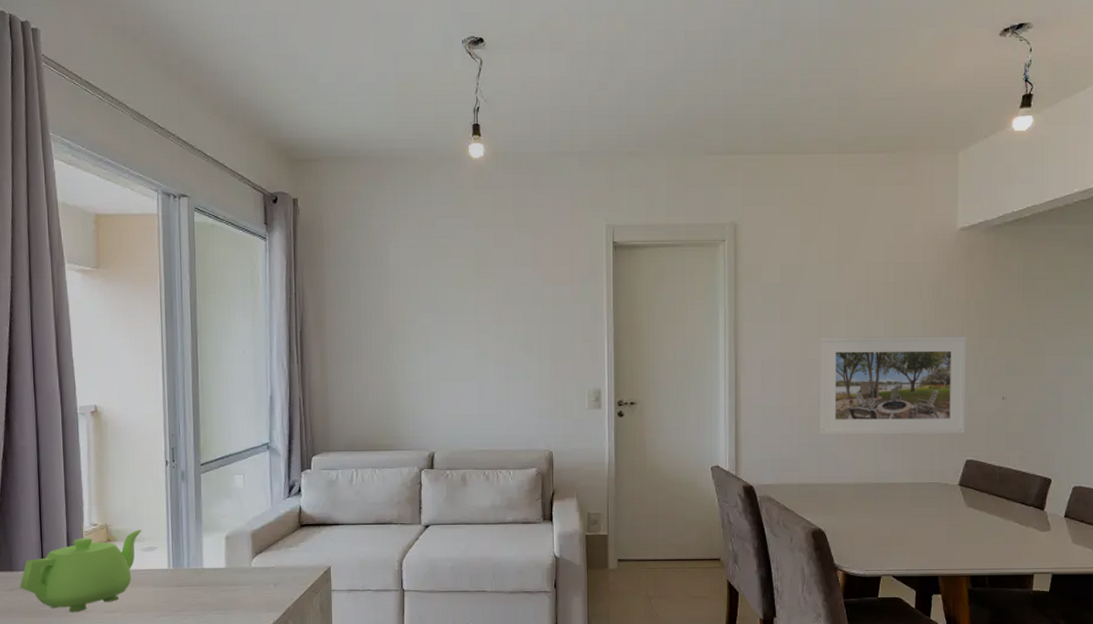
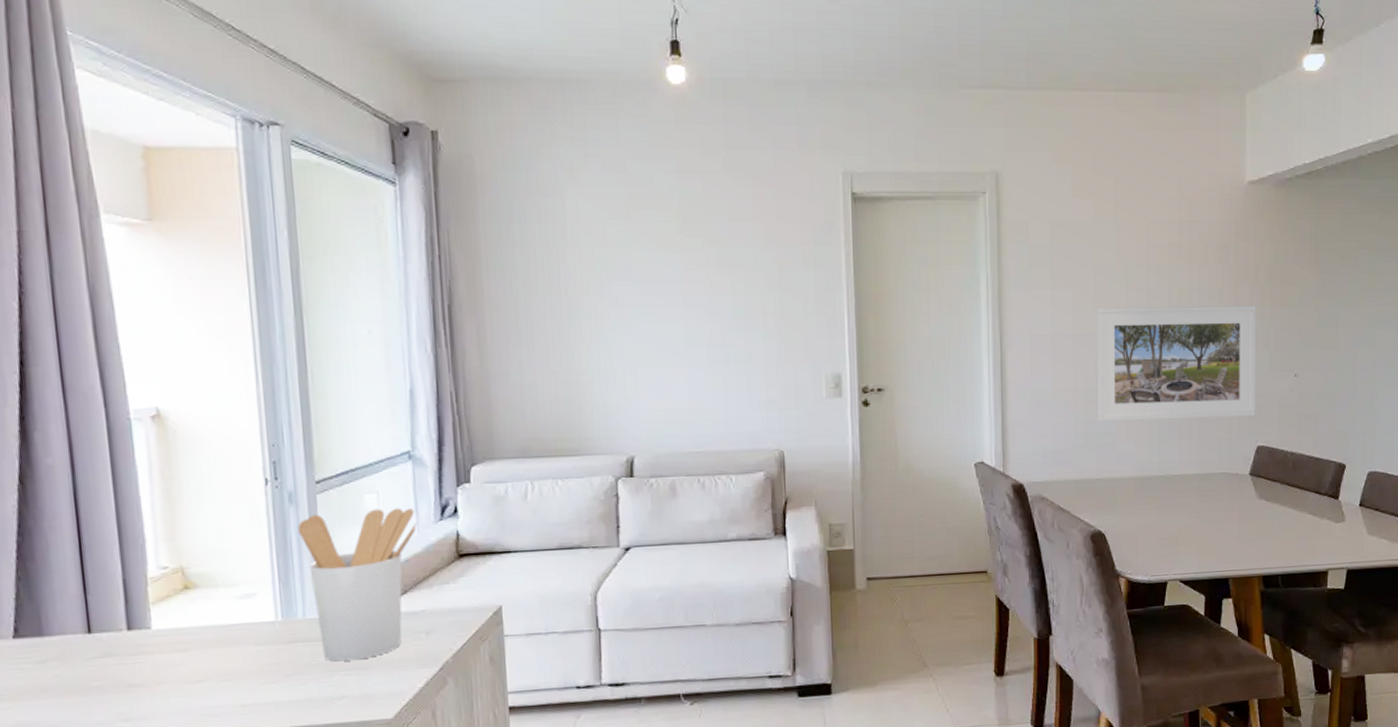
teapot: present [19,530,142,613] -> none [55,571,234,687]
utensil holder: none [186,486,271,603] -> present [297,507,417,662]

